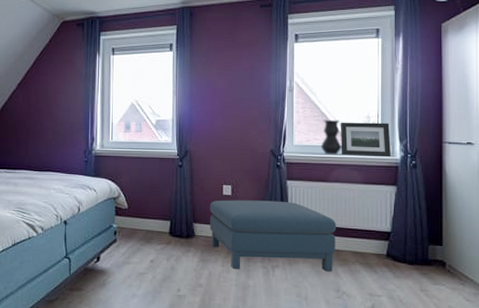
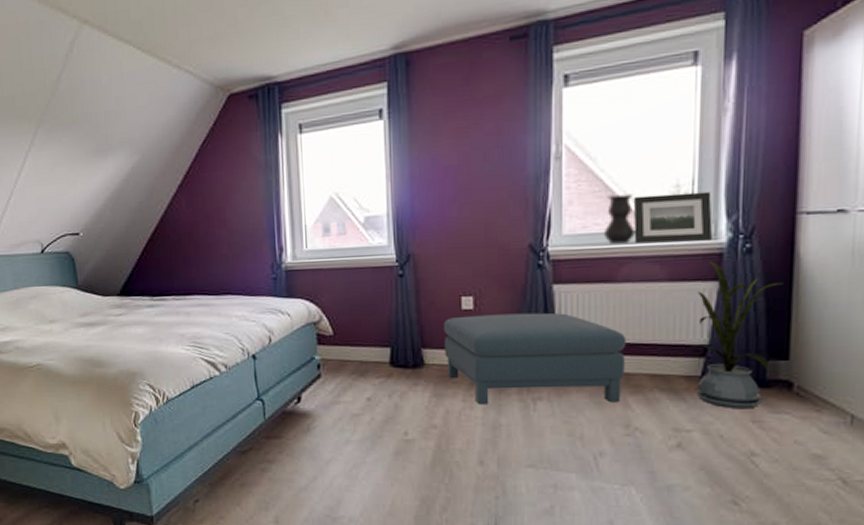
house plant: none [378,170,437,281] -> present [688,259,784,409]

